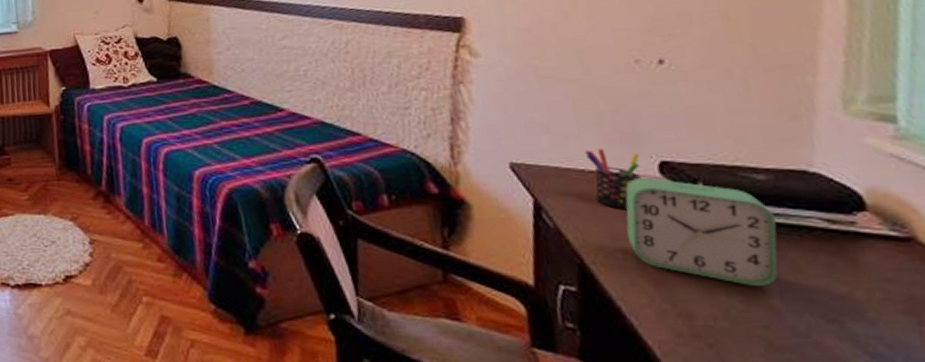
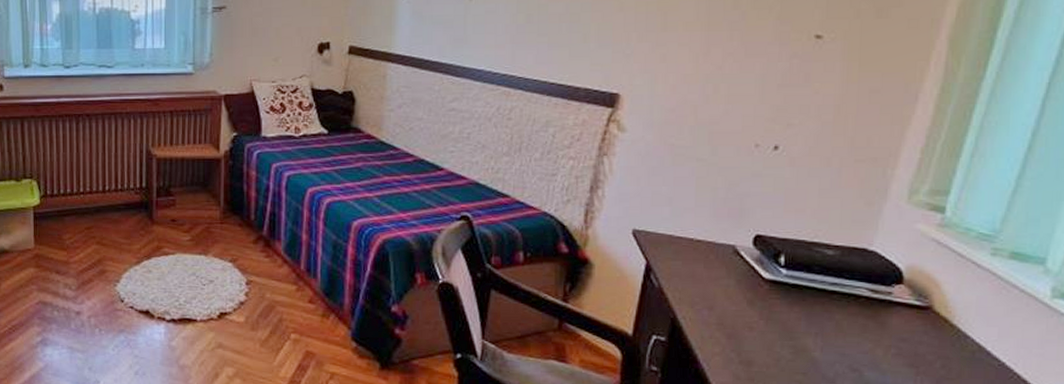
pen holder: present [585,149,640,209] -> none [697,221,741,274]
alarm clock: present [625,177,778,286] -> none [715,247,833,341]

